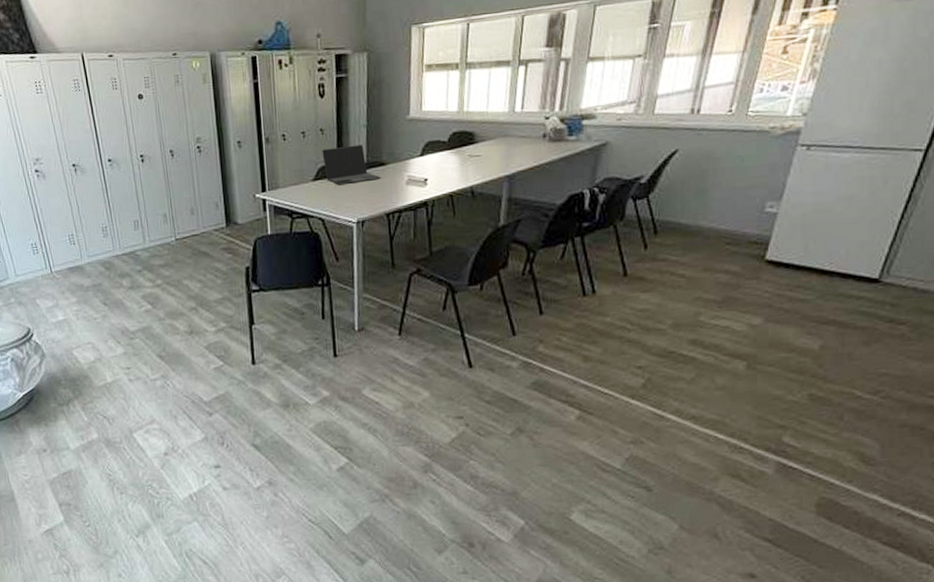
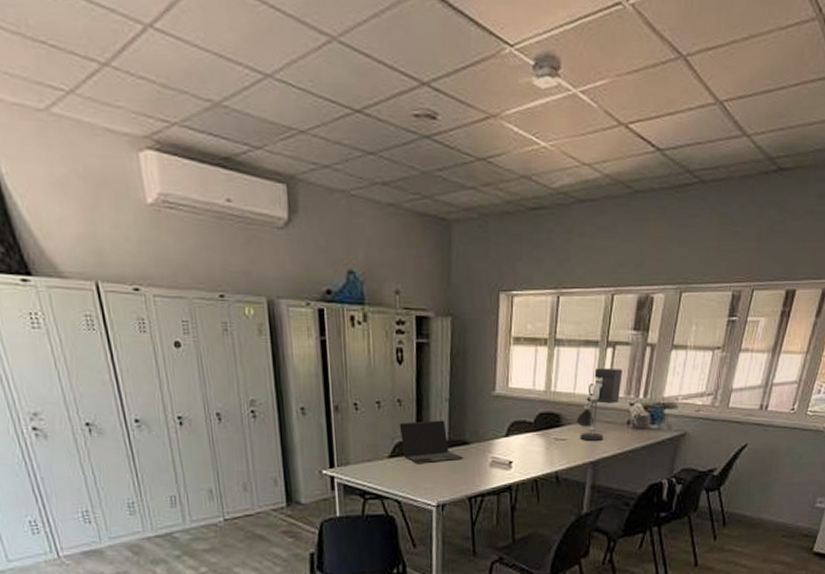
desk lamp: none [489,113,519,157] -> present [576,397,604,442]
coffee maker: none [499,84,536,120] -> present [586,367,622,404]

